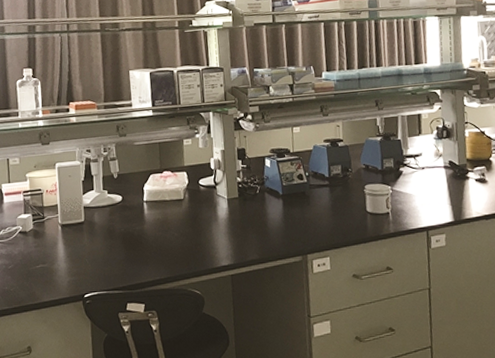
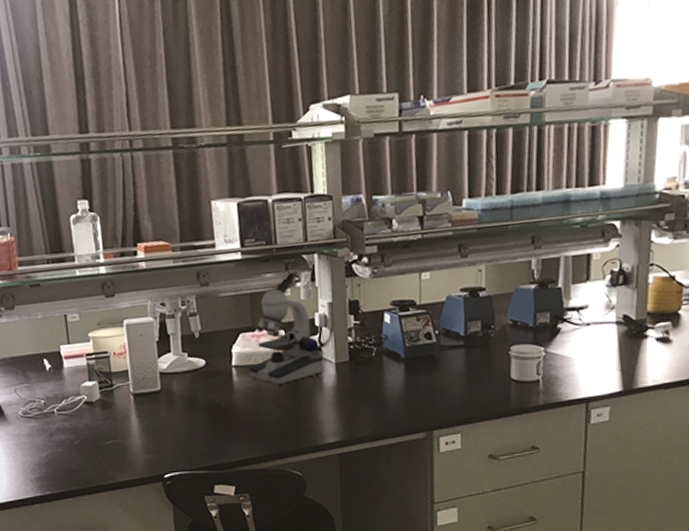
microscope: none [157,127,218,218] -> present [249,273,323,386]

